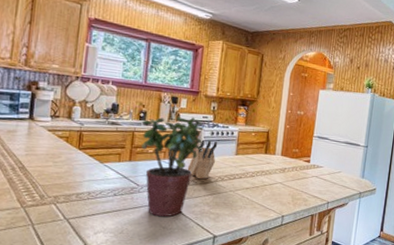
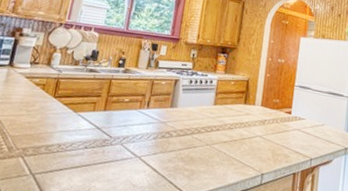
potted plant: present [141,117,204,217] -> none [118,64,182,174]
knife block: present [187,139,218,179] -> none [163,88,196,131]

